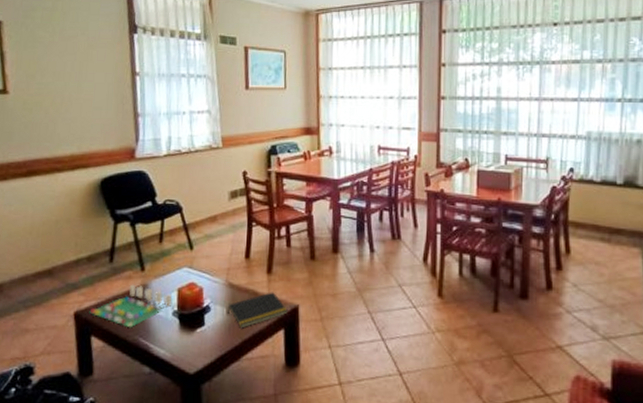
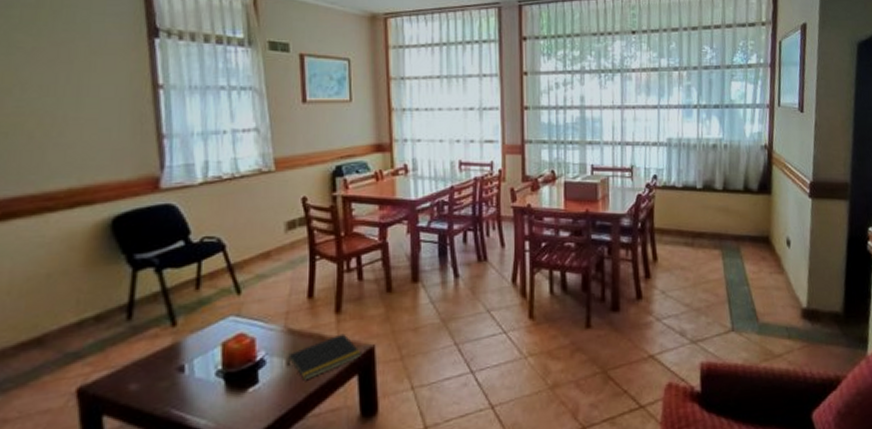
board game: present [89,284,173,328] -> none [99,343,215,399]

